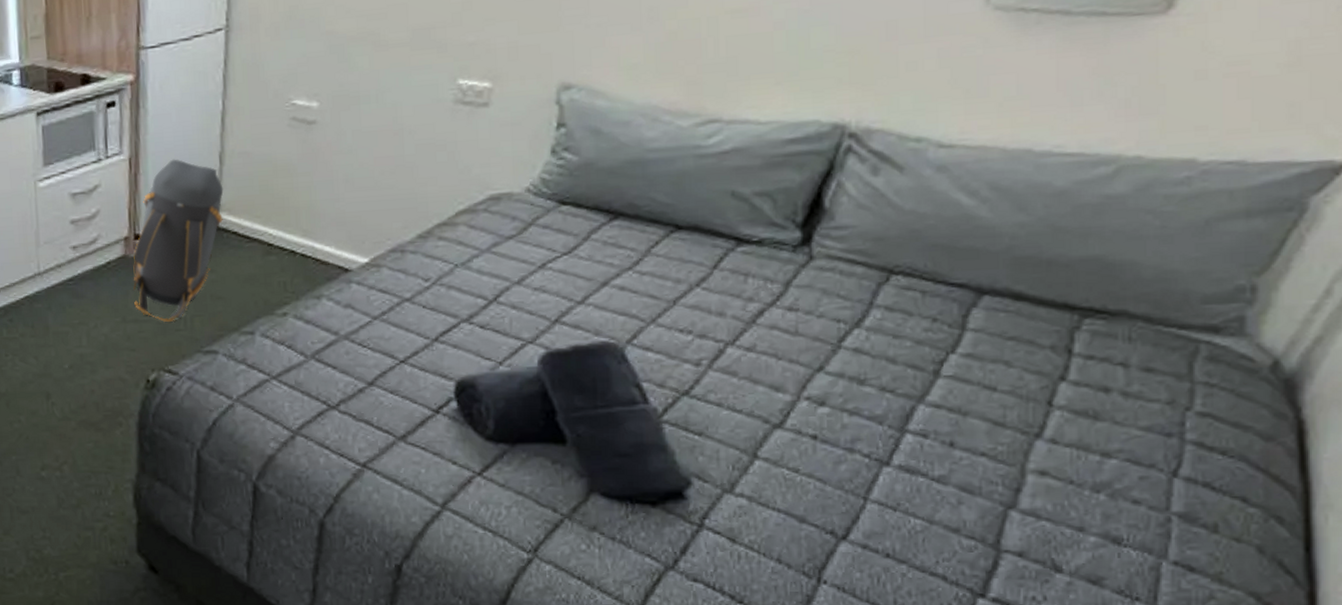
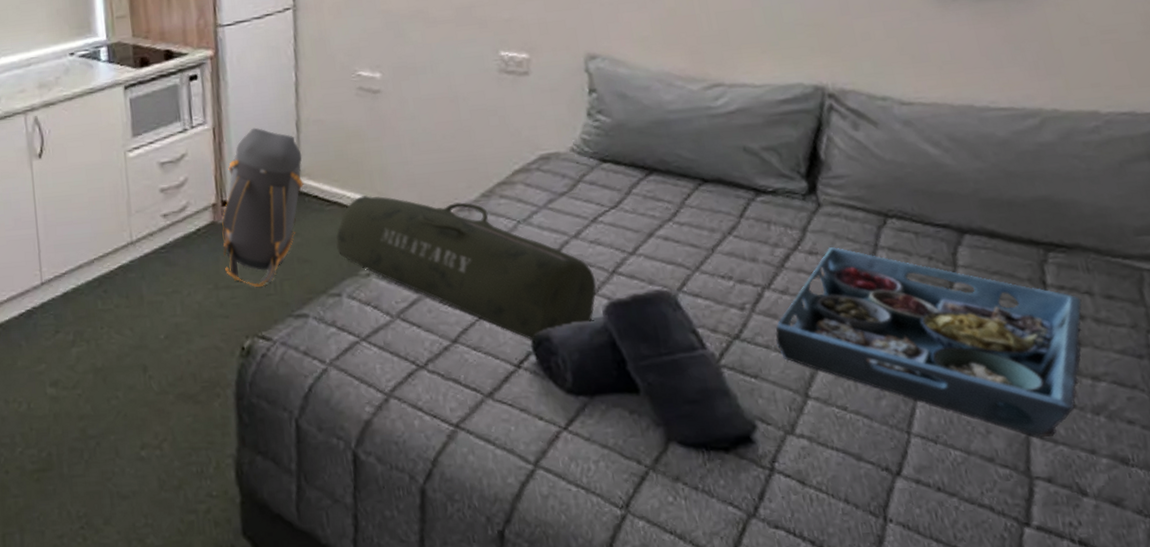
duffel bag: none [253,233,535,388] -> present [336,195,597,342]
serving tray: none [729,303,1112,512] -> present [775,246,1082,438]

